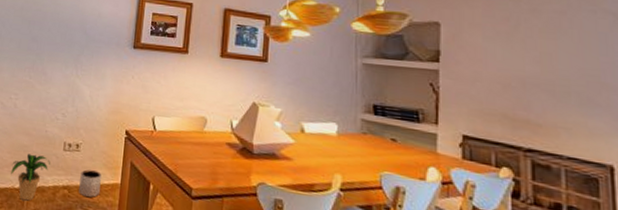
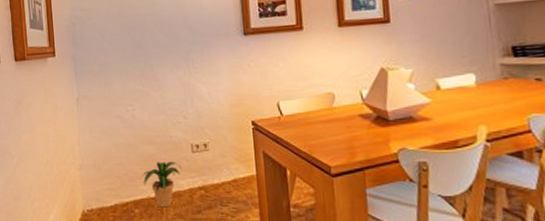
planter: present [79,169,102,198] -> none [214,167,237,194]

